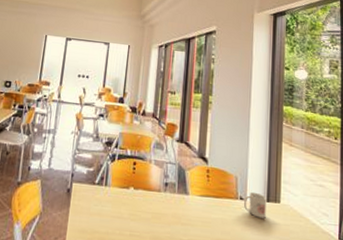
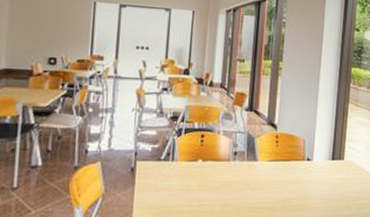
mug: present [243,191,266,218] -> none [310,152,332,175]

